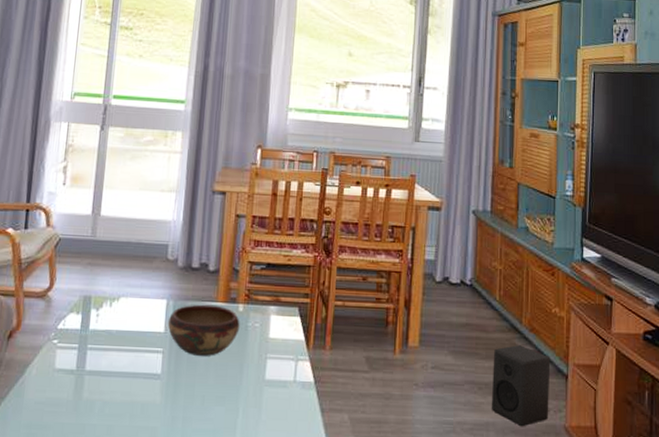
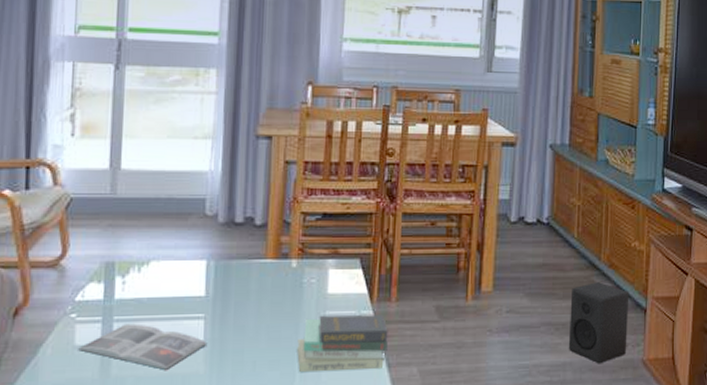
magazine: none [57,352,164,397] -> present [78,324,208,370]
decorative bowl: present [167,304,240,356] -> none [209,262,294,319]
books: none [241,357,322,412] -> present [297,314,388,373]

